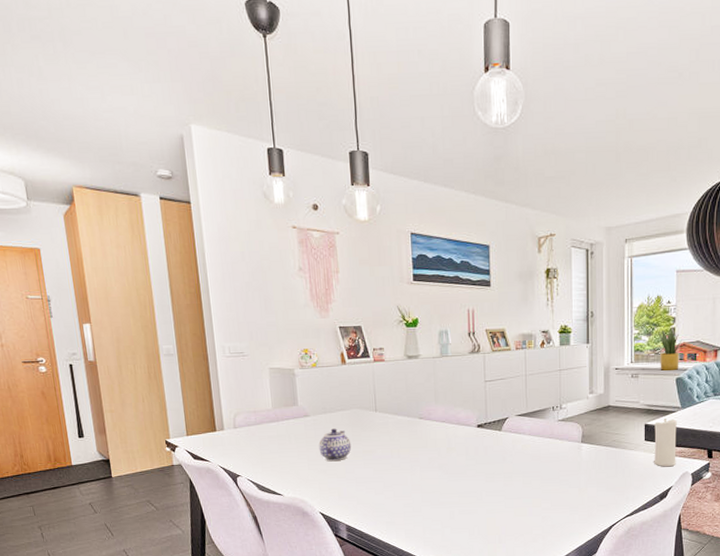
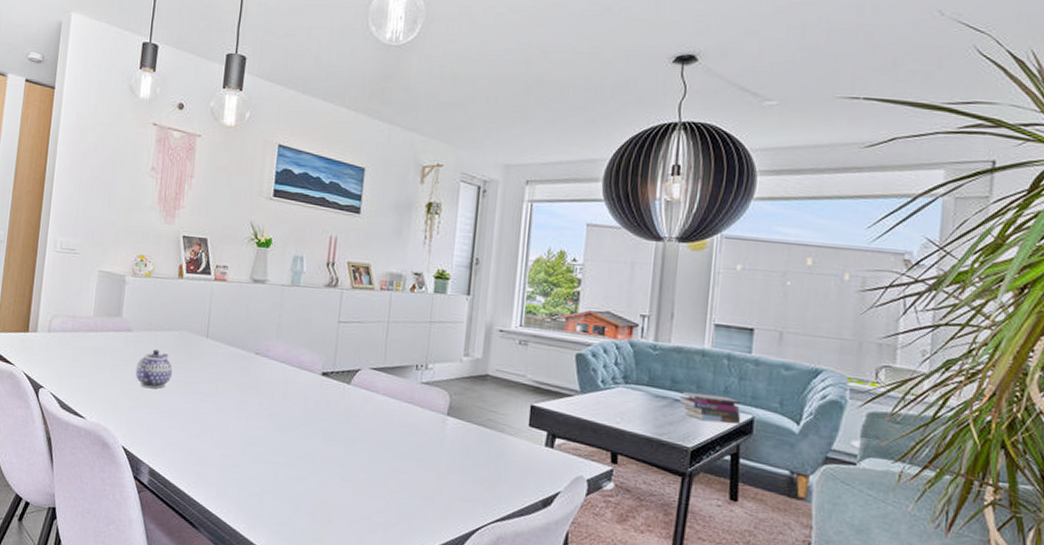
candle: present [654,418,677,467] -> none [538,401,573,466]
planter: present [658,328,682,372] -> none [556,291,588,345]

